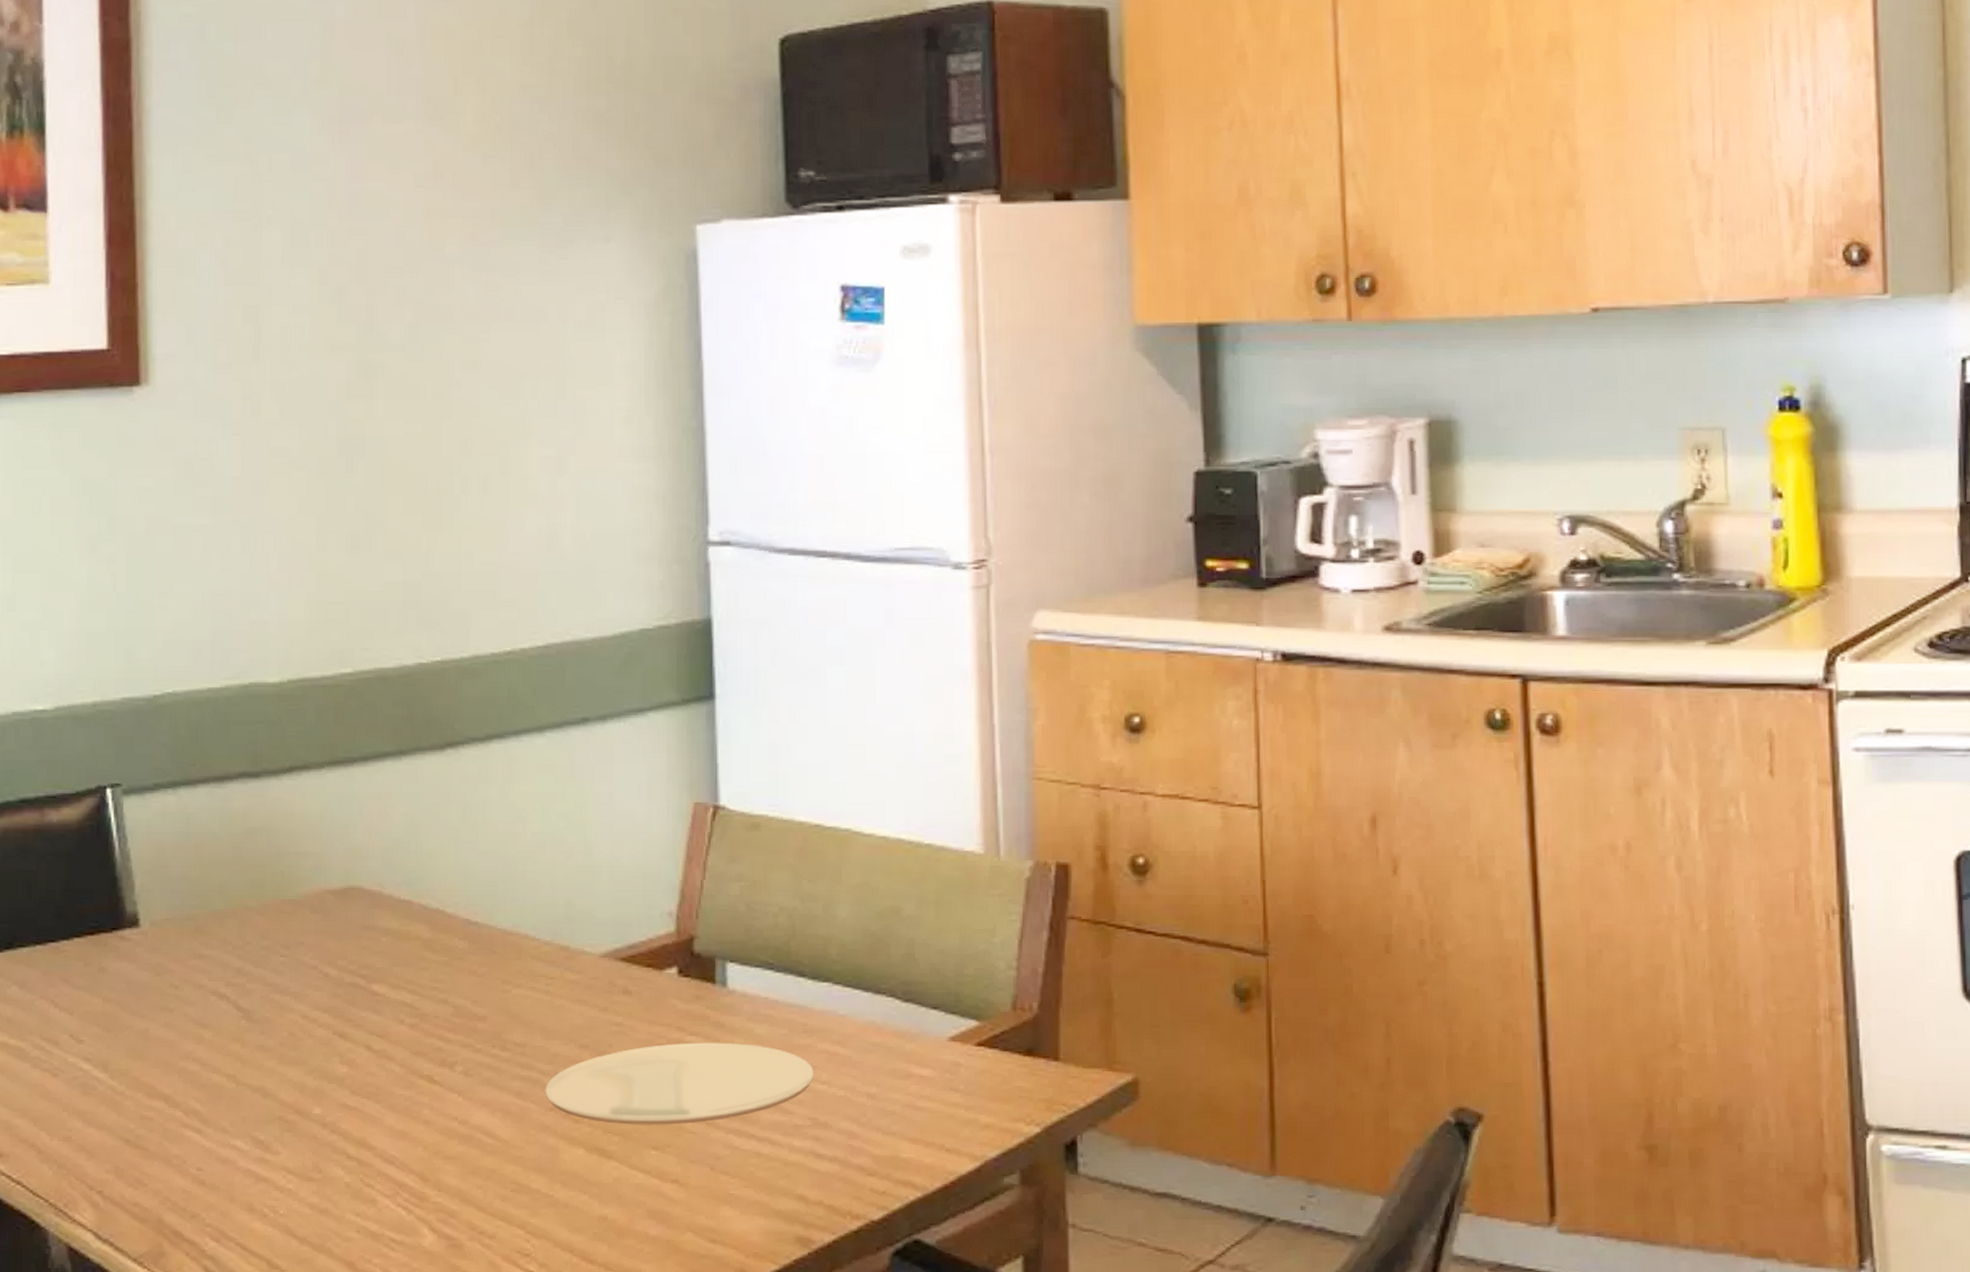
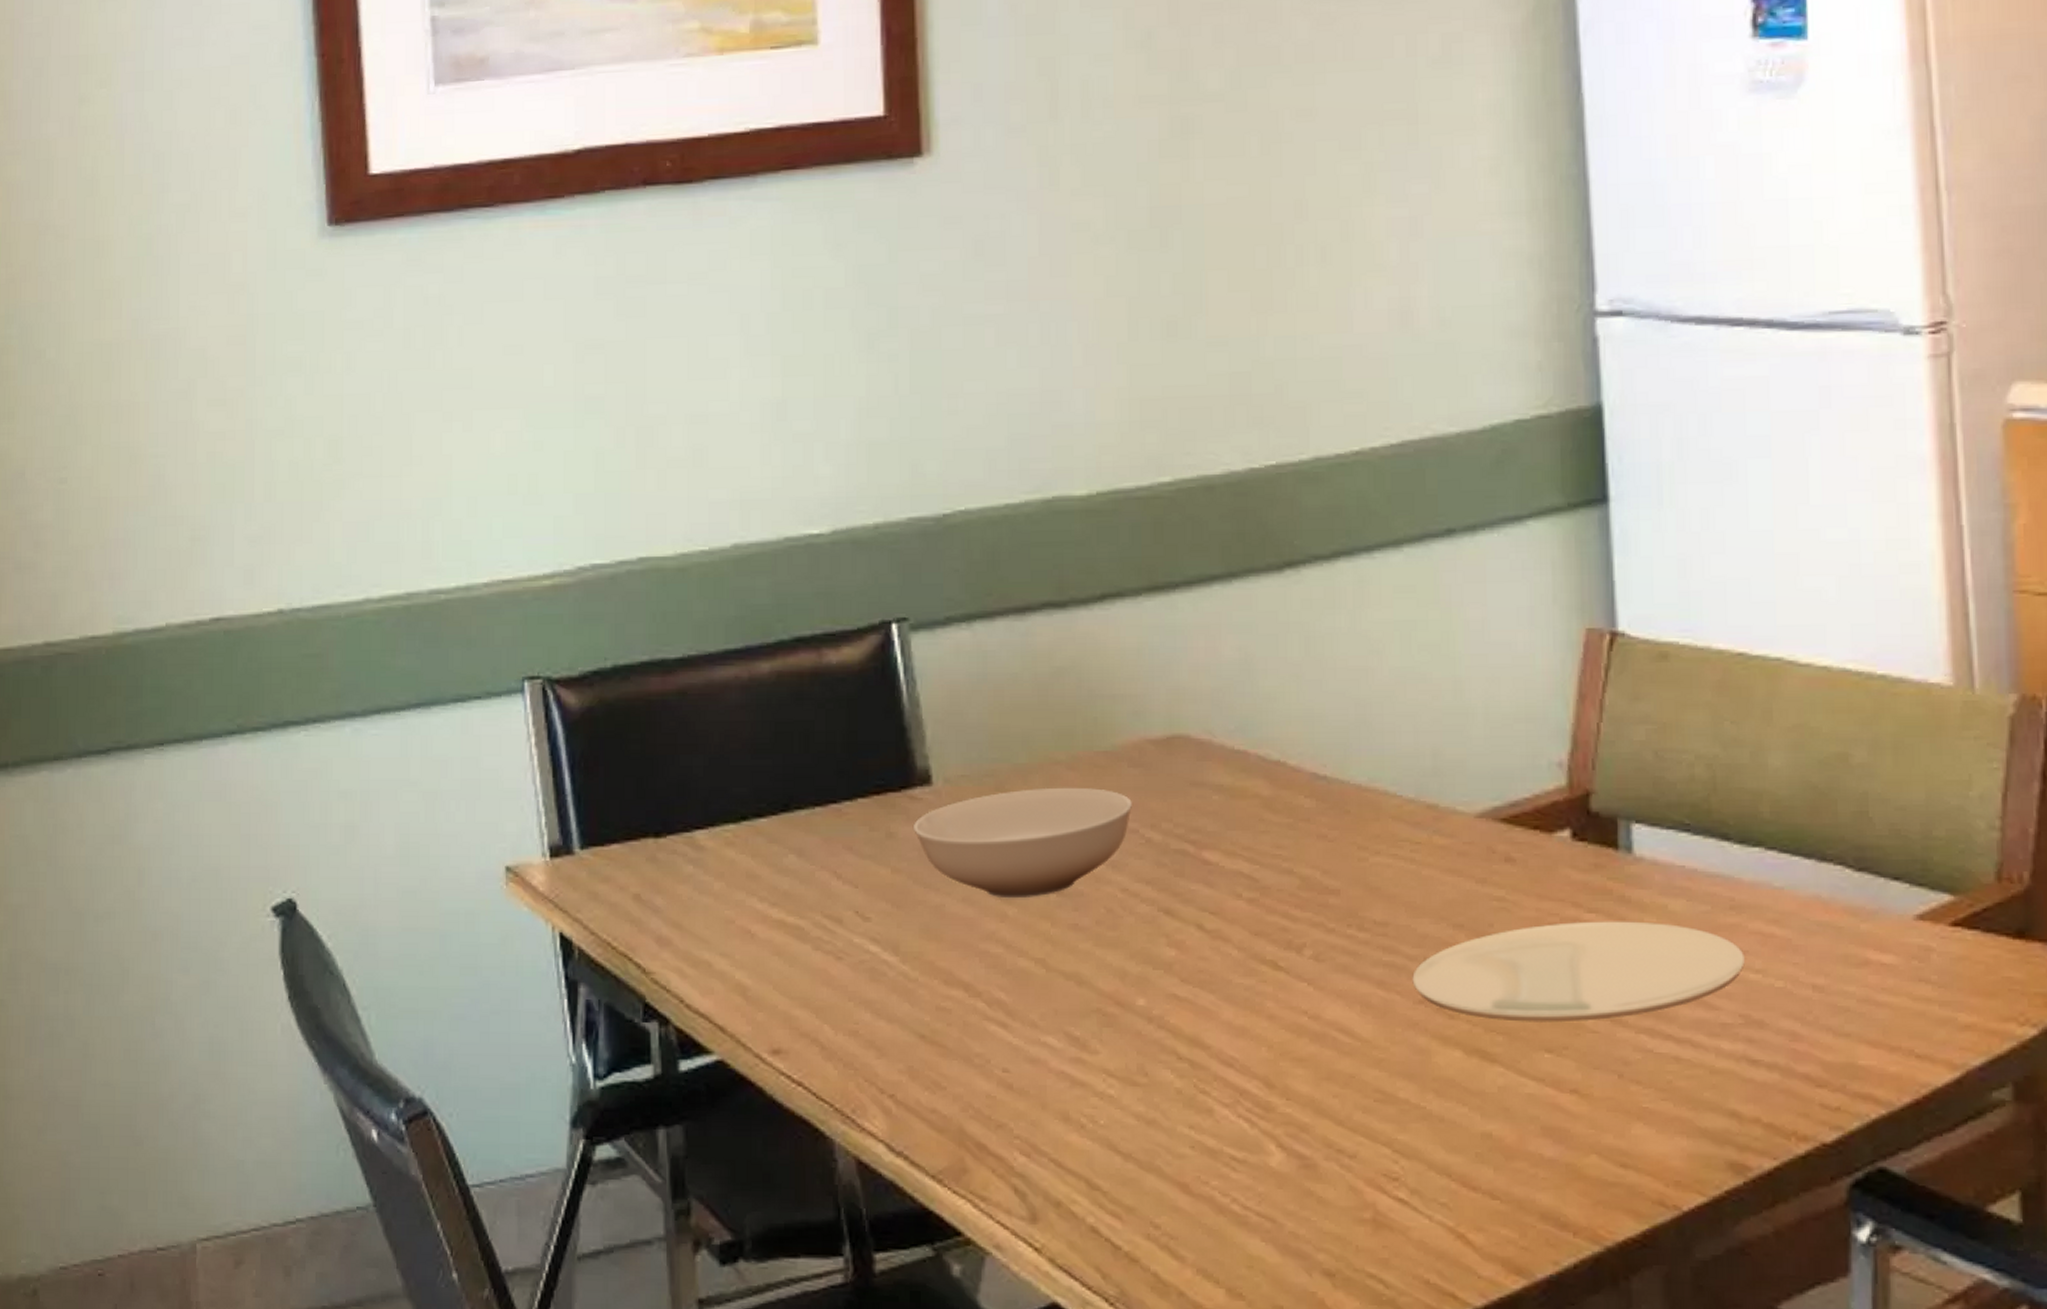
bowl: none [123,930,313,1024] -> present [914,787,1132,899]

